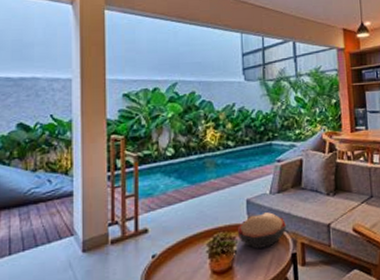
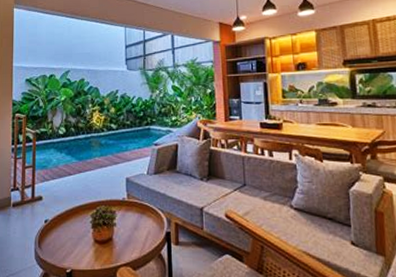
decorative bowl: present [238,212,287,249] -> none [118,191,162,224]

